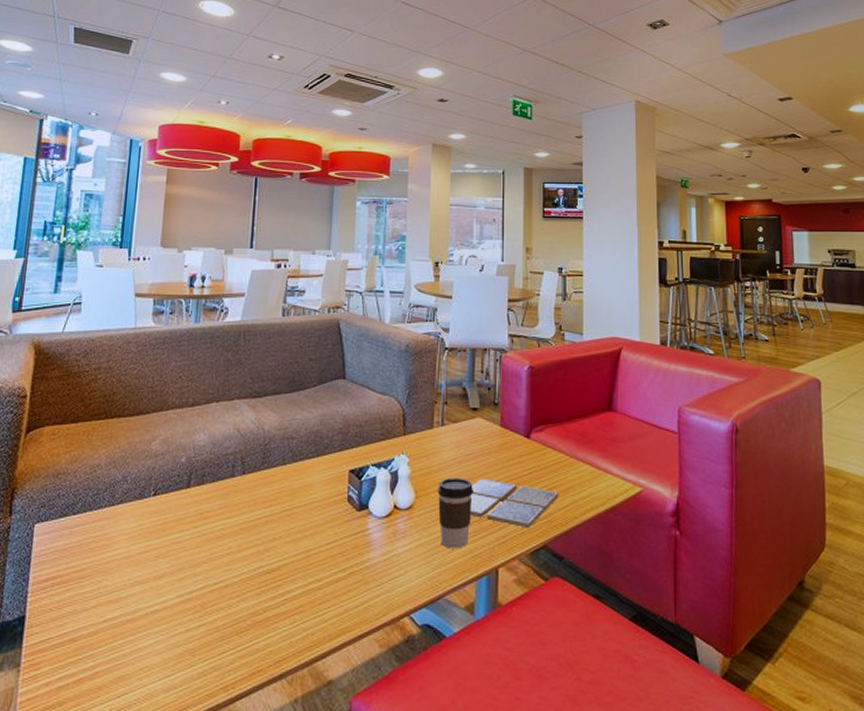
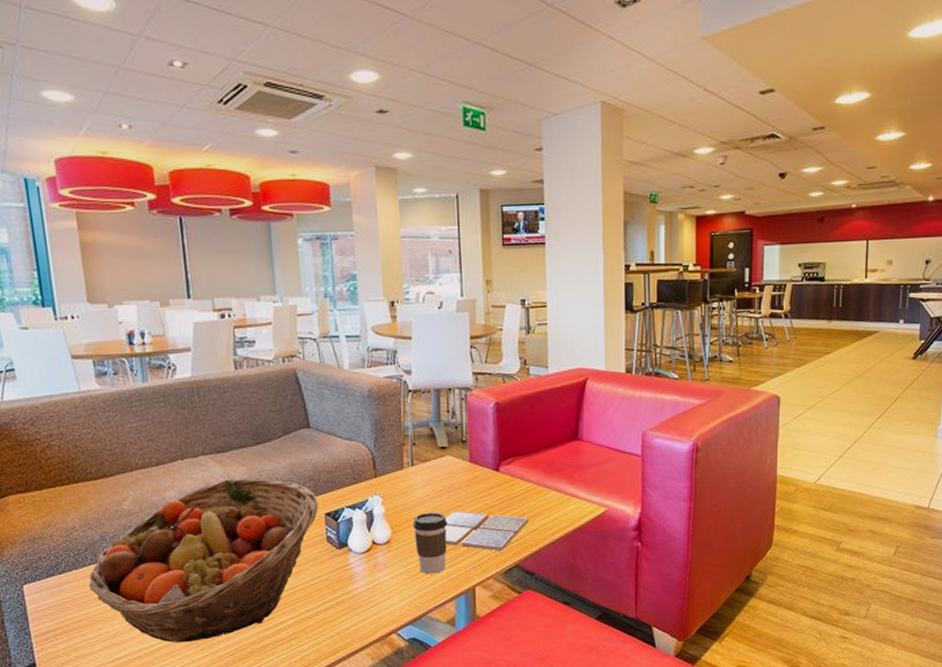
fruit basket: none [99,426,345,607] -> present [88,478,319,643]

